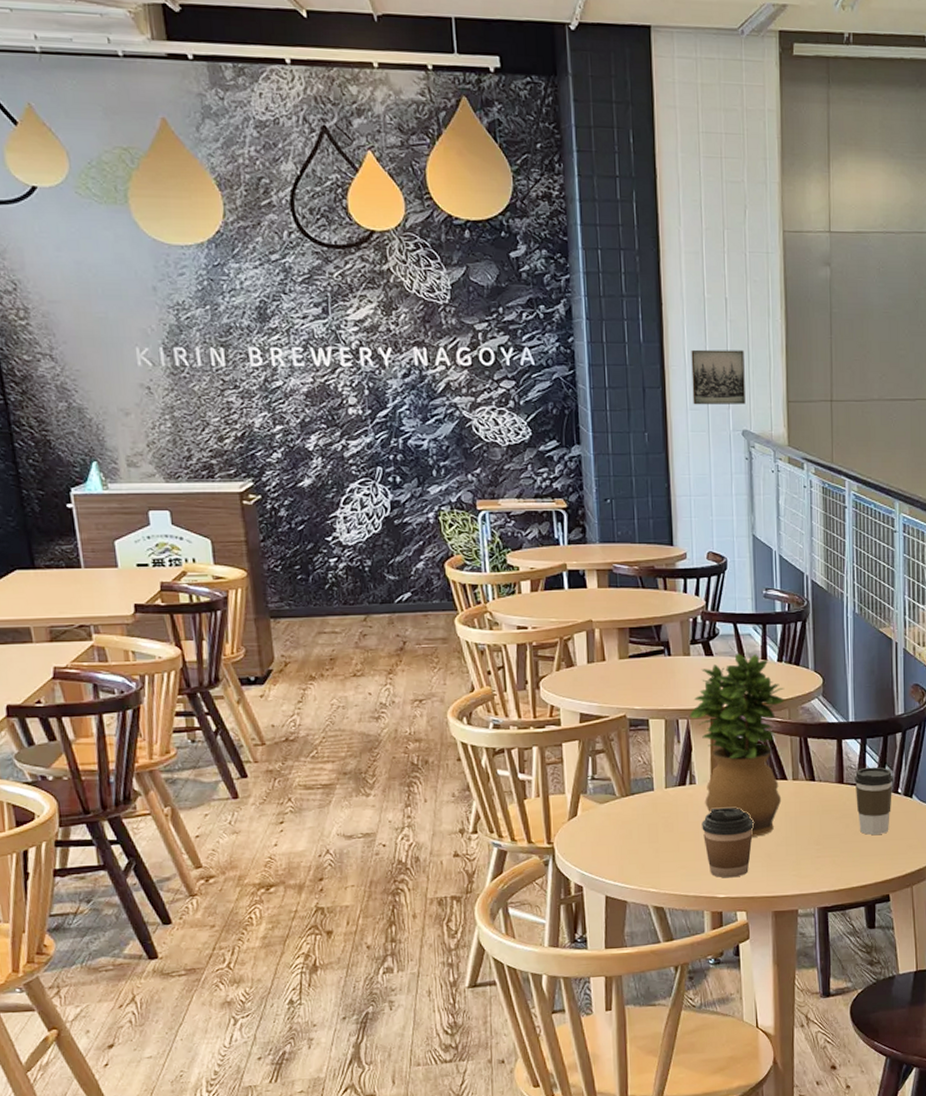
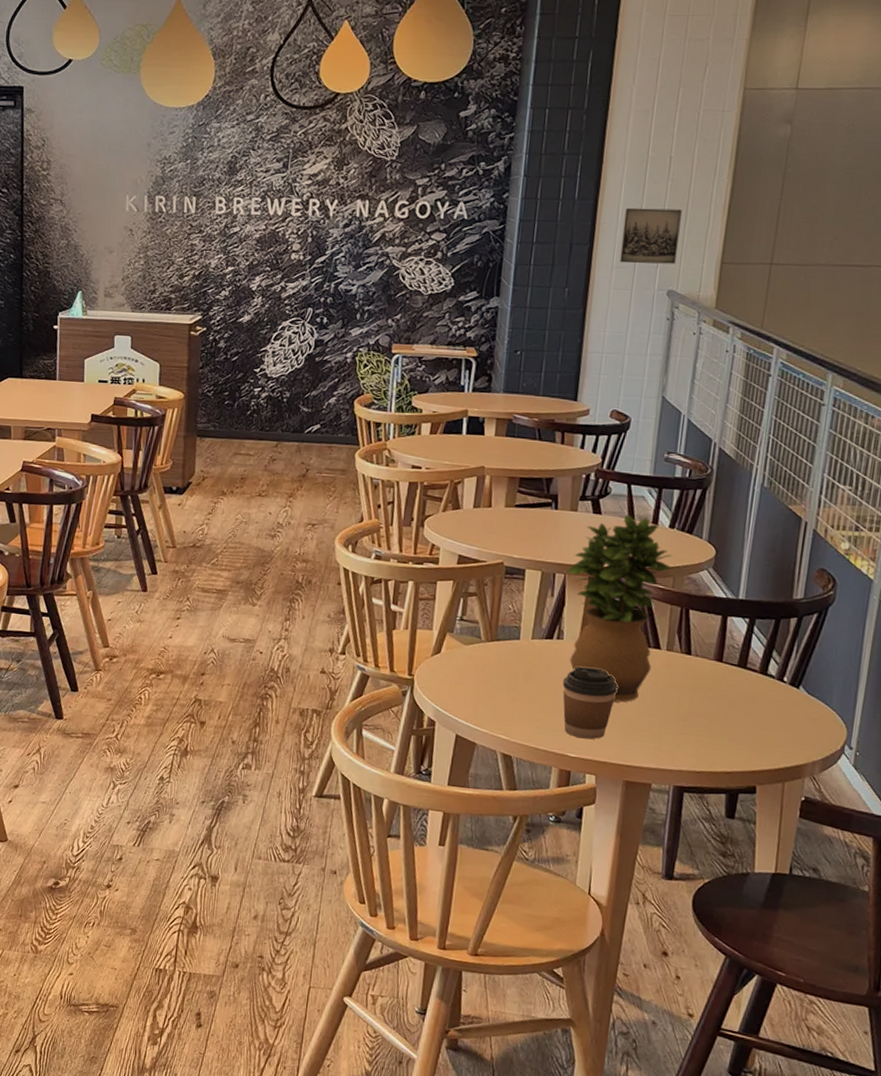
coffee cup: present [854,767,893,835] -> none [732,649,780,722]

